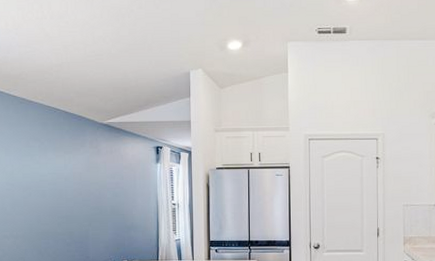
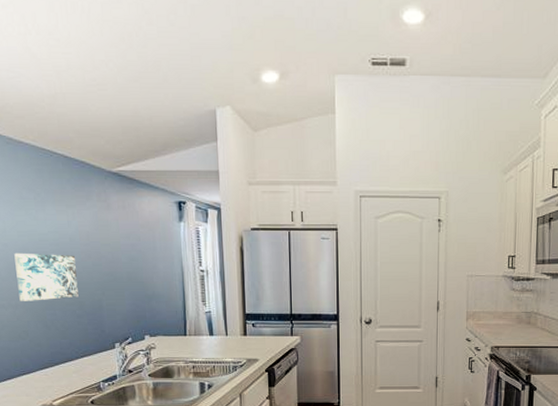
wall art: none [19,191,69,232] -> present [14,252,79,301]

